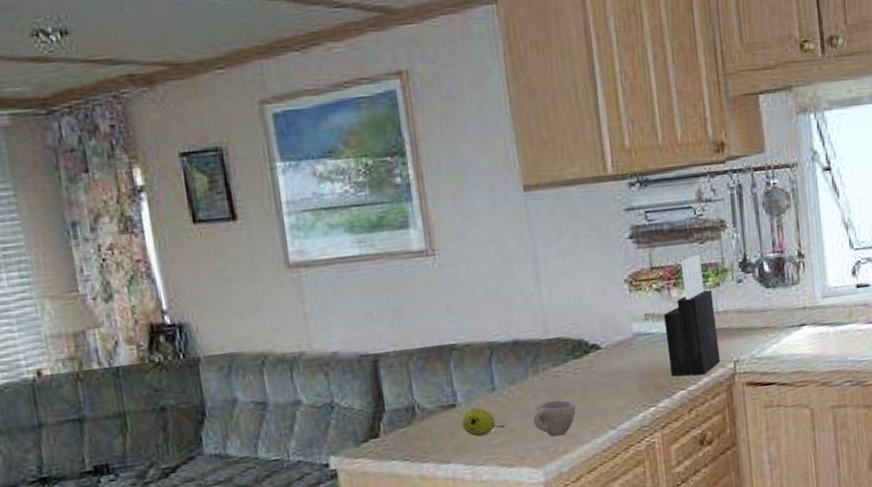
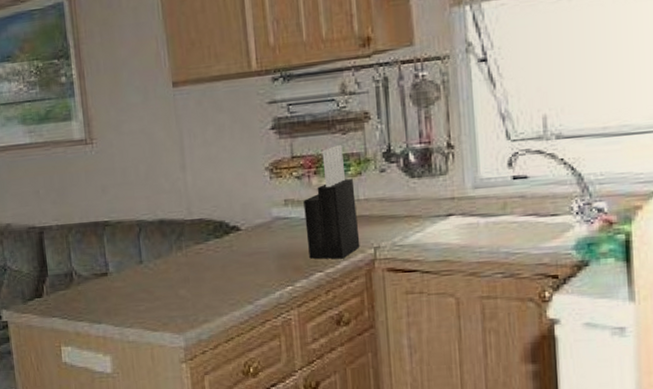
fruit: present [461,407,506,437] -> none [112,277,151,303]
cup: present [533,399,576,437] -> none [176,274,216,307]

